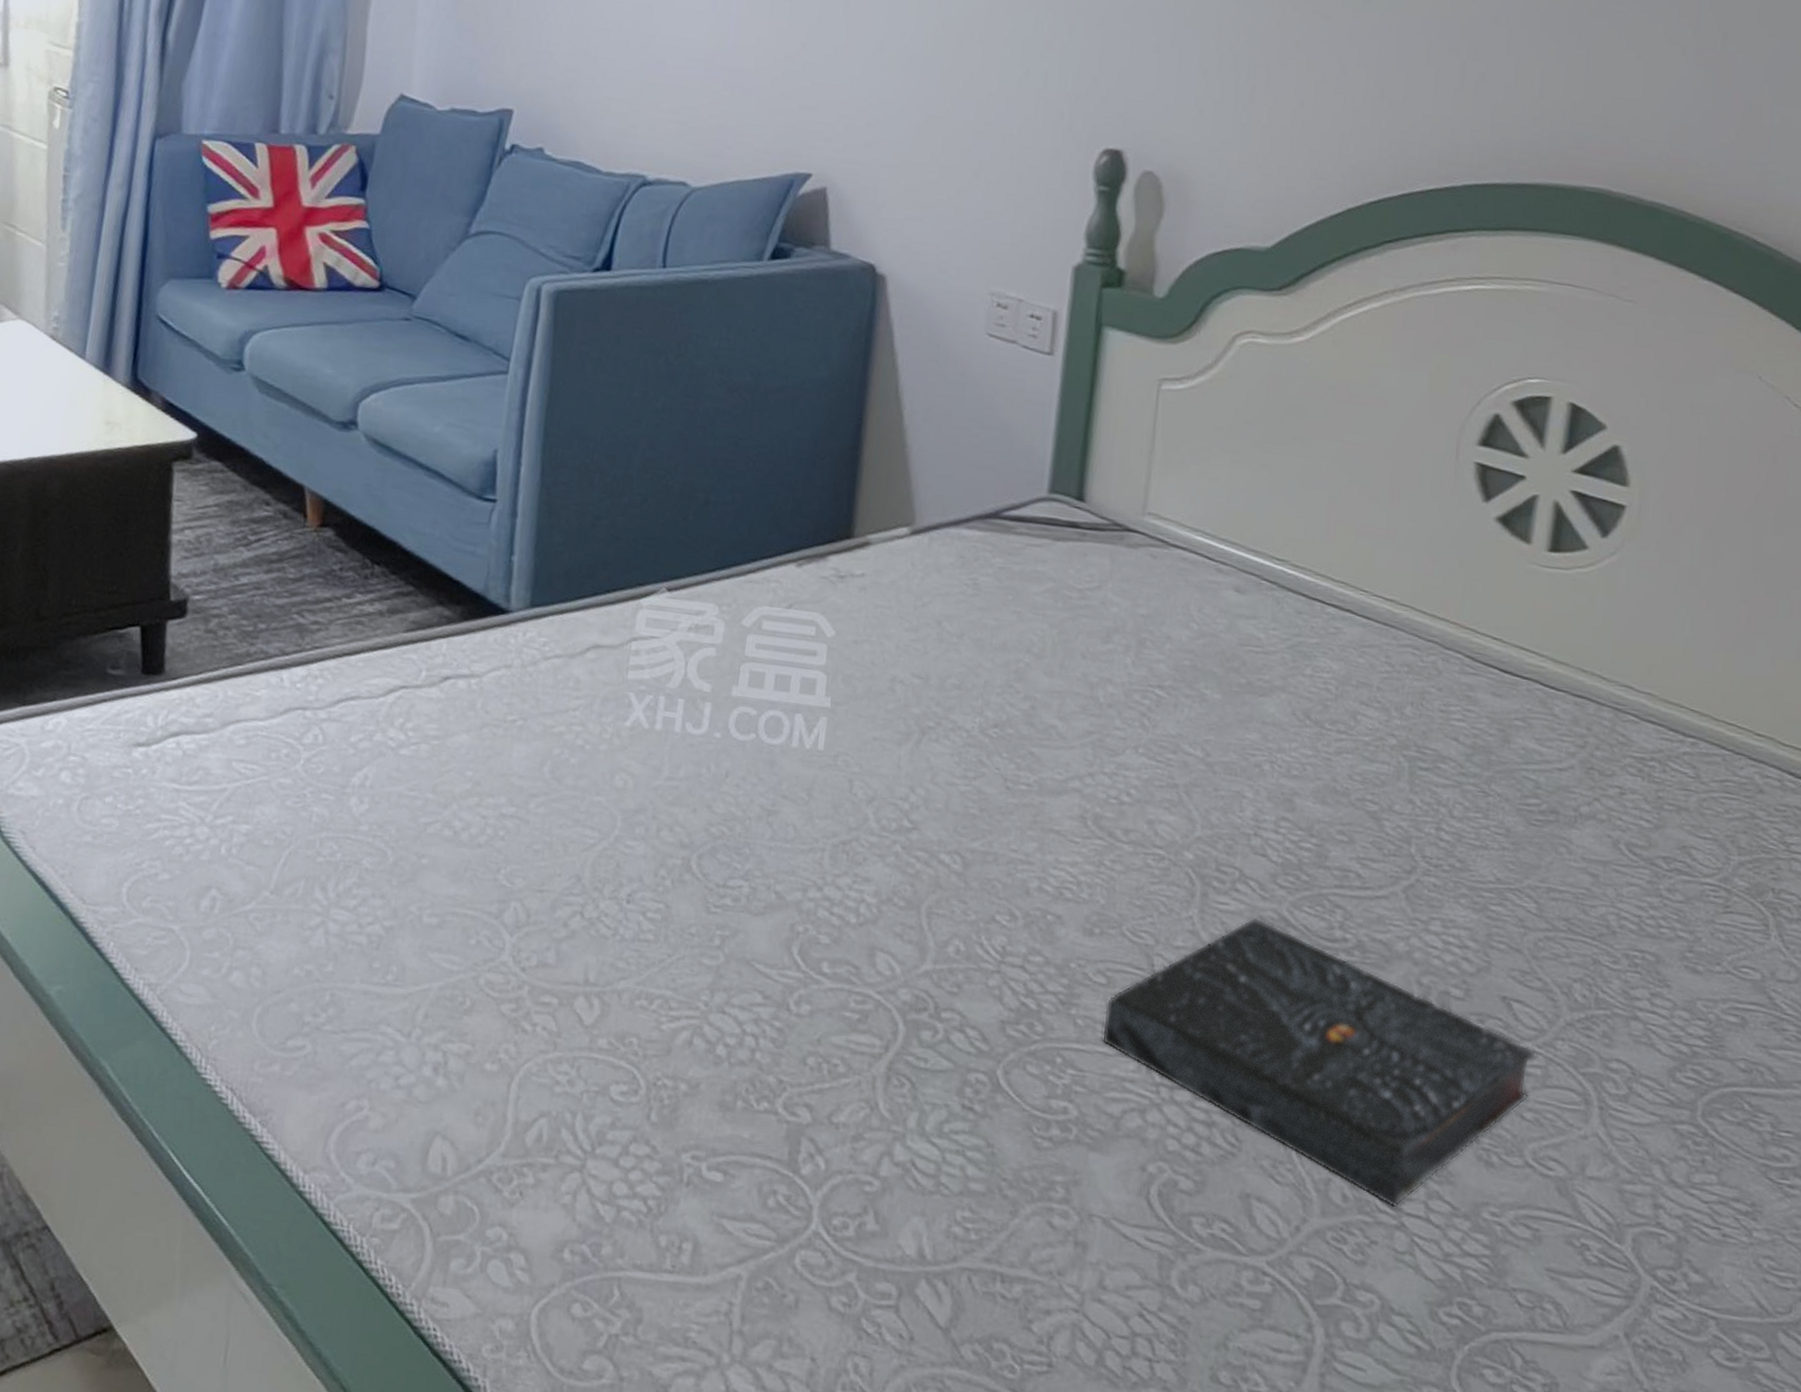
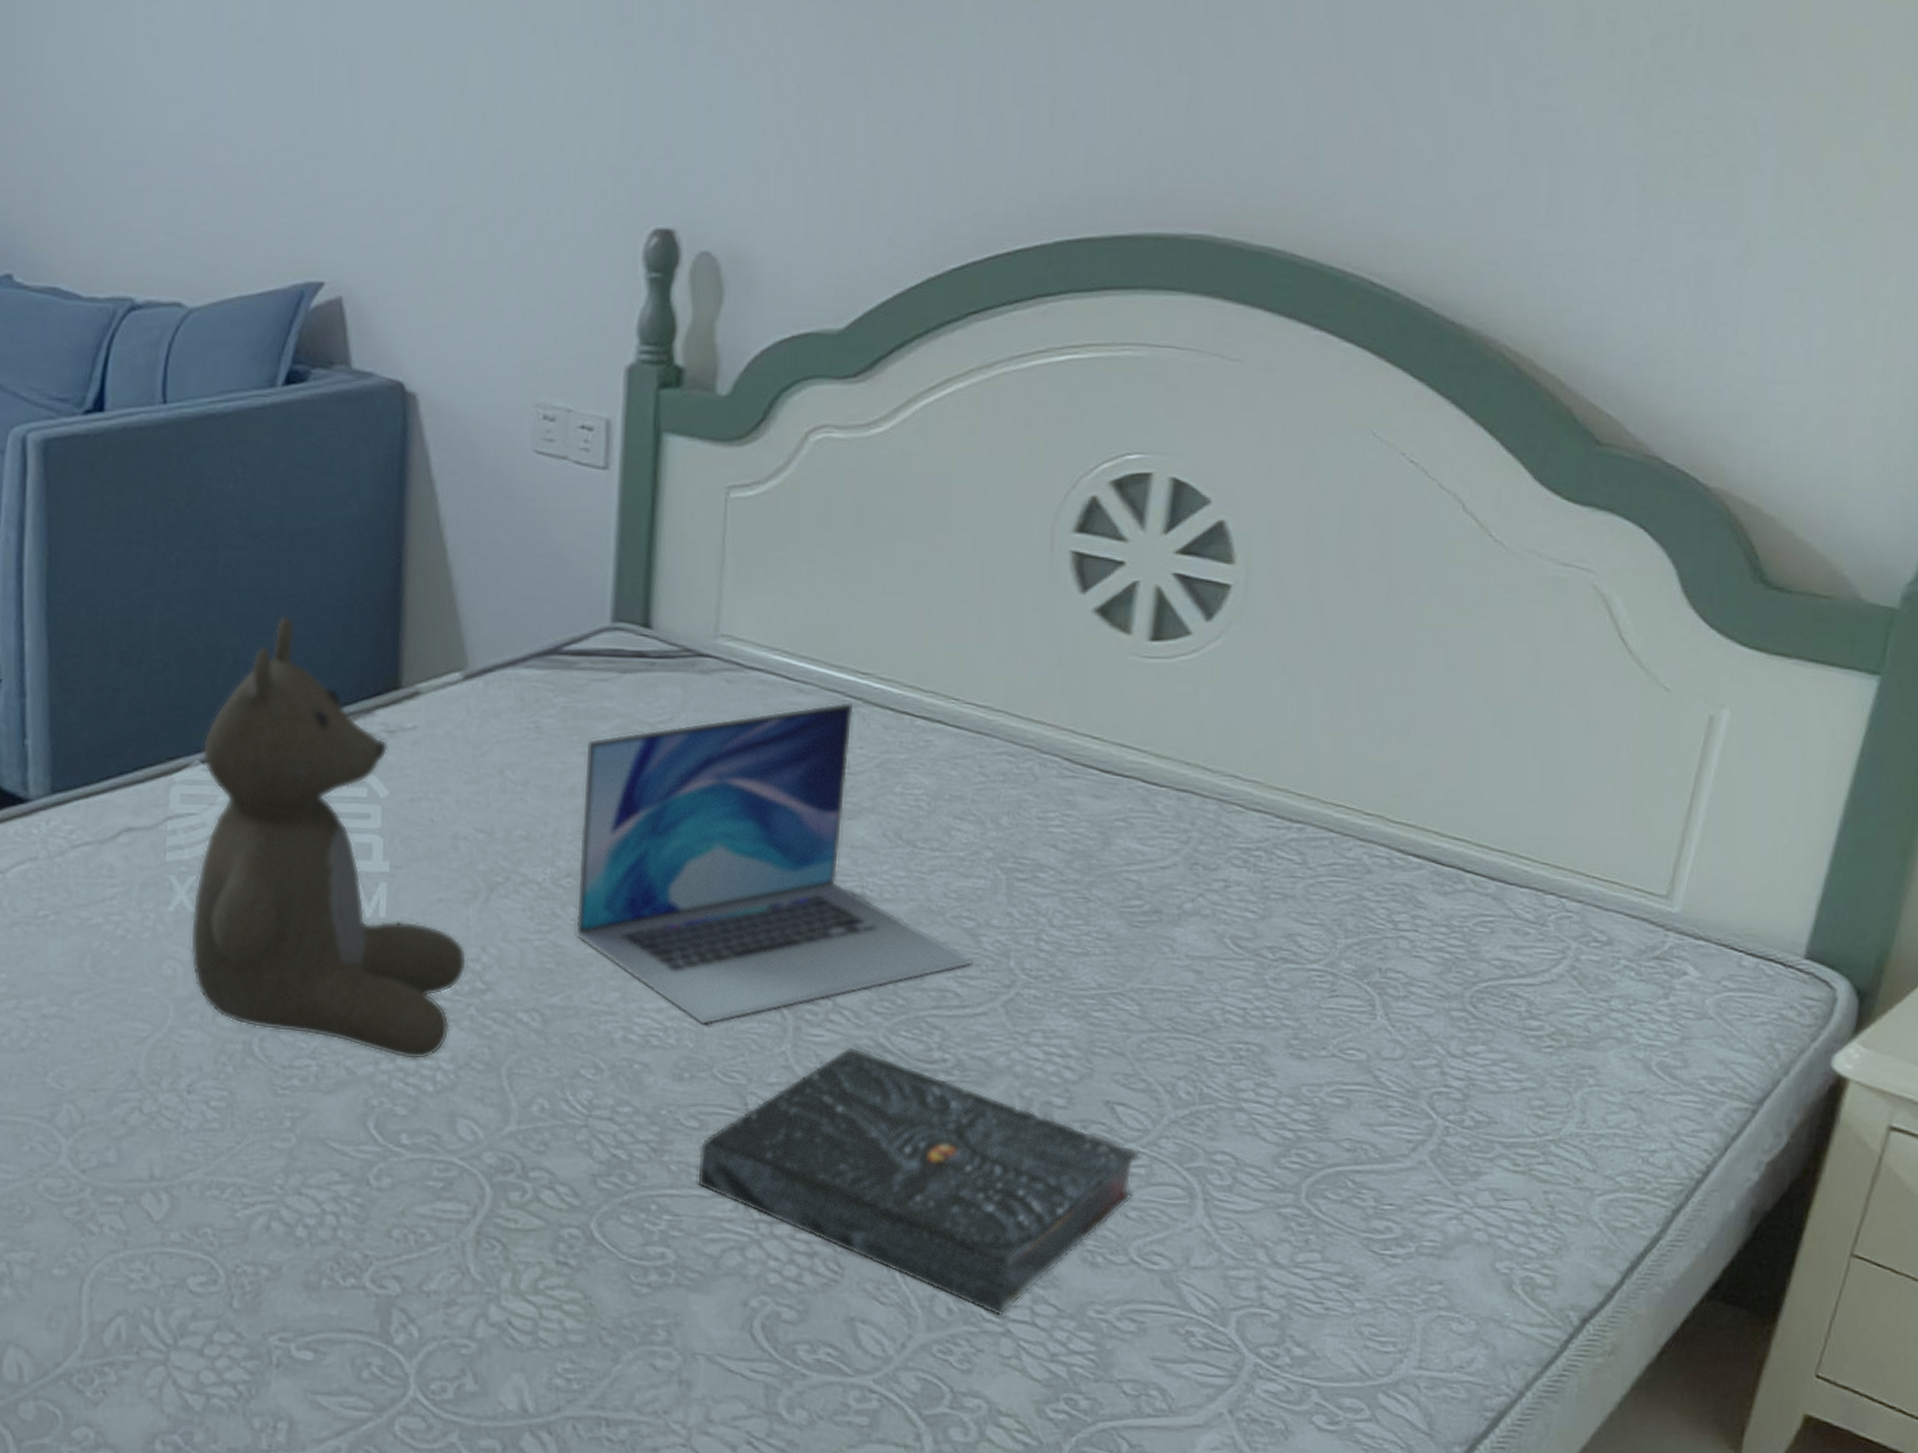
teddy bear: none [641,463,897,892] -> present [190,616,467,1060]
laptop: none [998,584,1376,884] -> present [574,701,974,1026]

